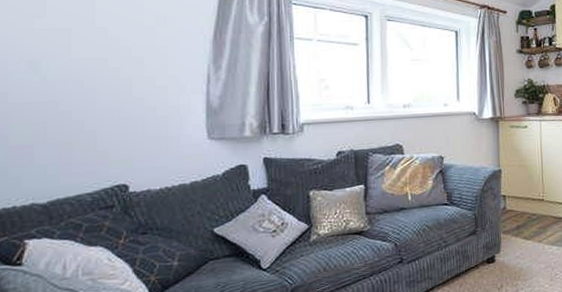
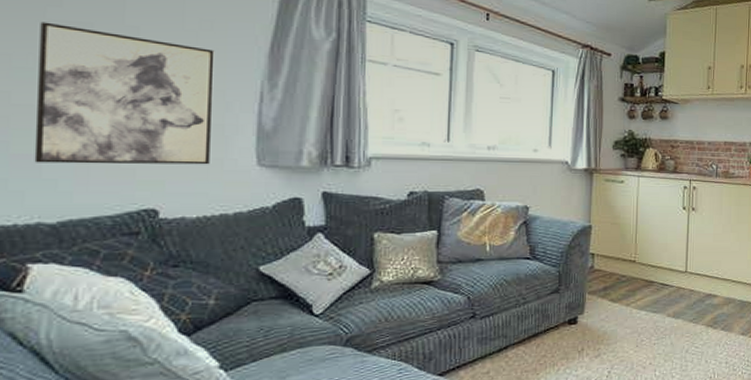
wall art: none [27,31,169,152] -> present [34,21,215,165]

